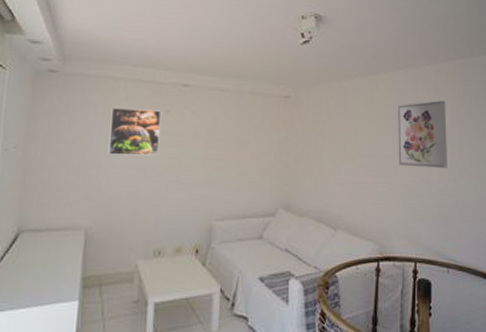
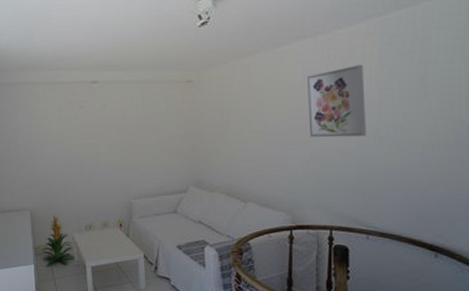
indoor plant: none [91,235,135,302] -> present [41,214,75,265]
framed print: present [108,107,162,156] -> none [35,107,79,149]

